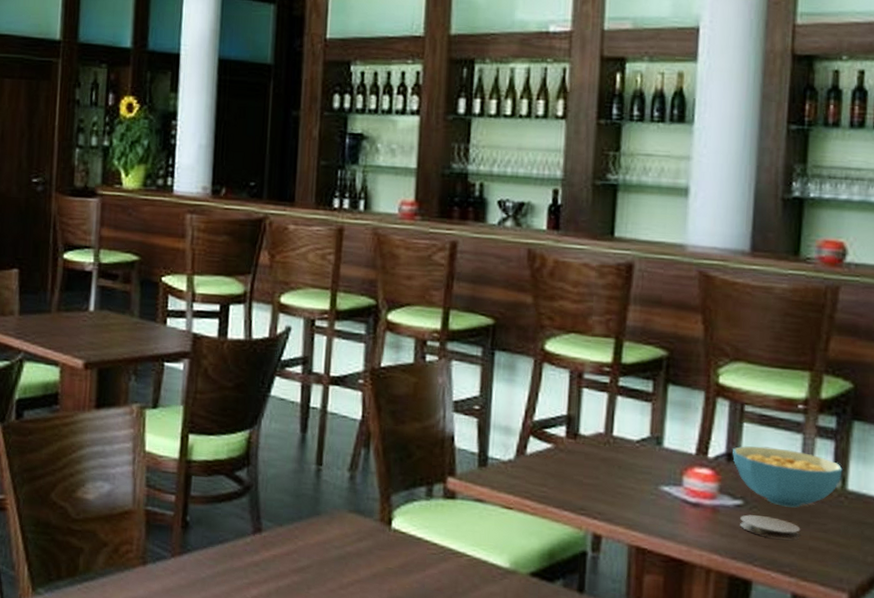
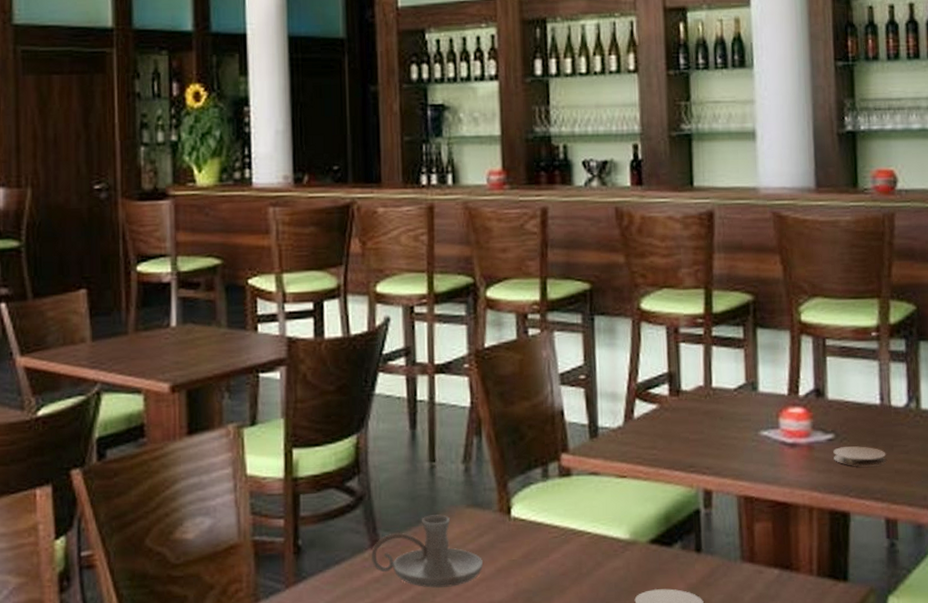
candle holder: none [252,513,359,583] -> present [371,514,483,588]
cereal bowl: present [733,446,843,508] -> none [820,377,916,434]

